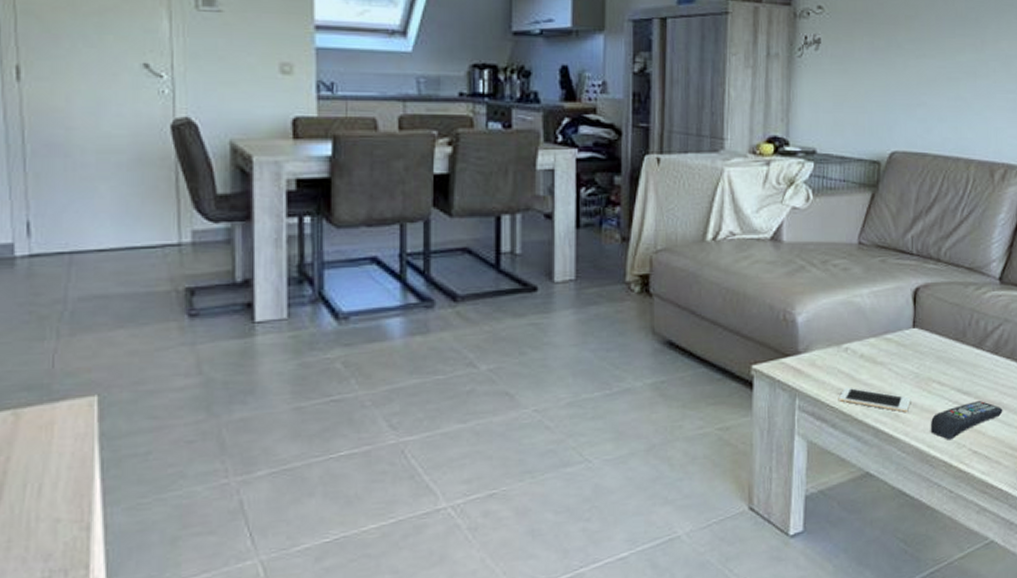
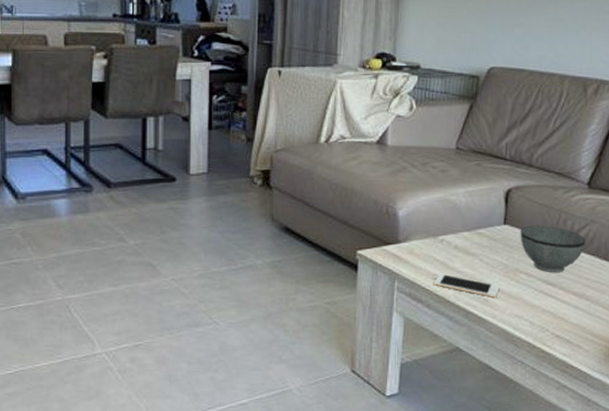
bowl: none [930,327,1000,381] -> present [520,225,586,273]
remote control: present [930,401,1003,440] -> none [516,292,586,324]

